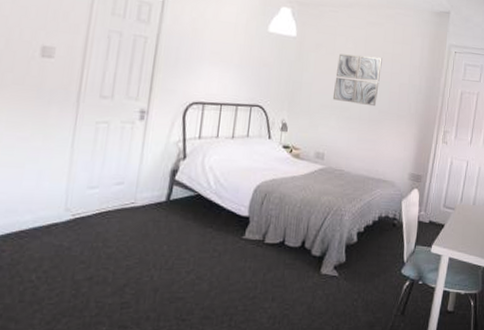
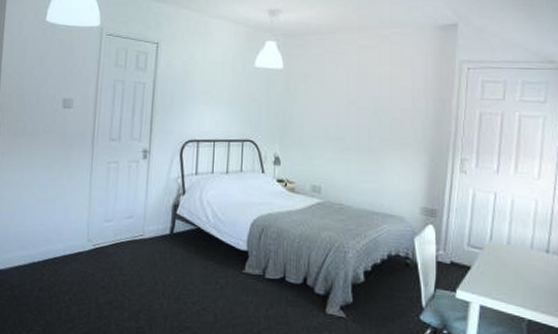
wall art: present [332,53,382,107] -> none [326,81,379,135]

